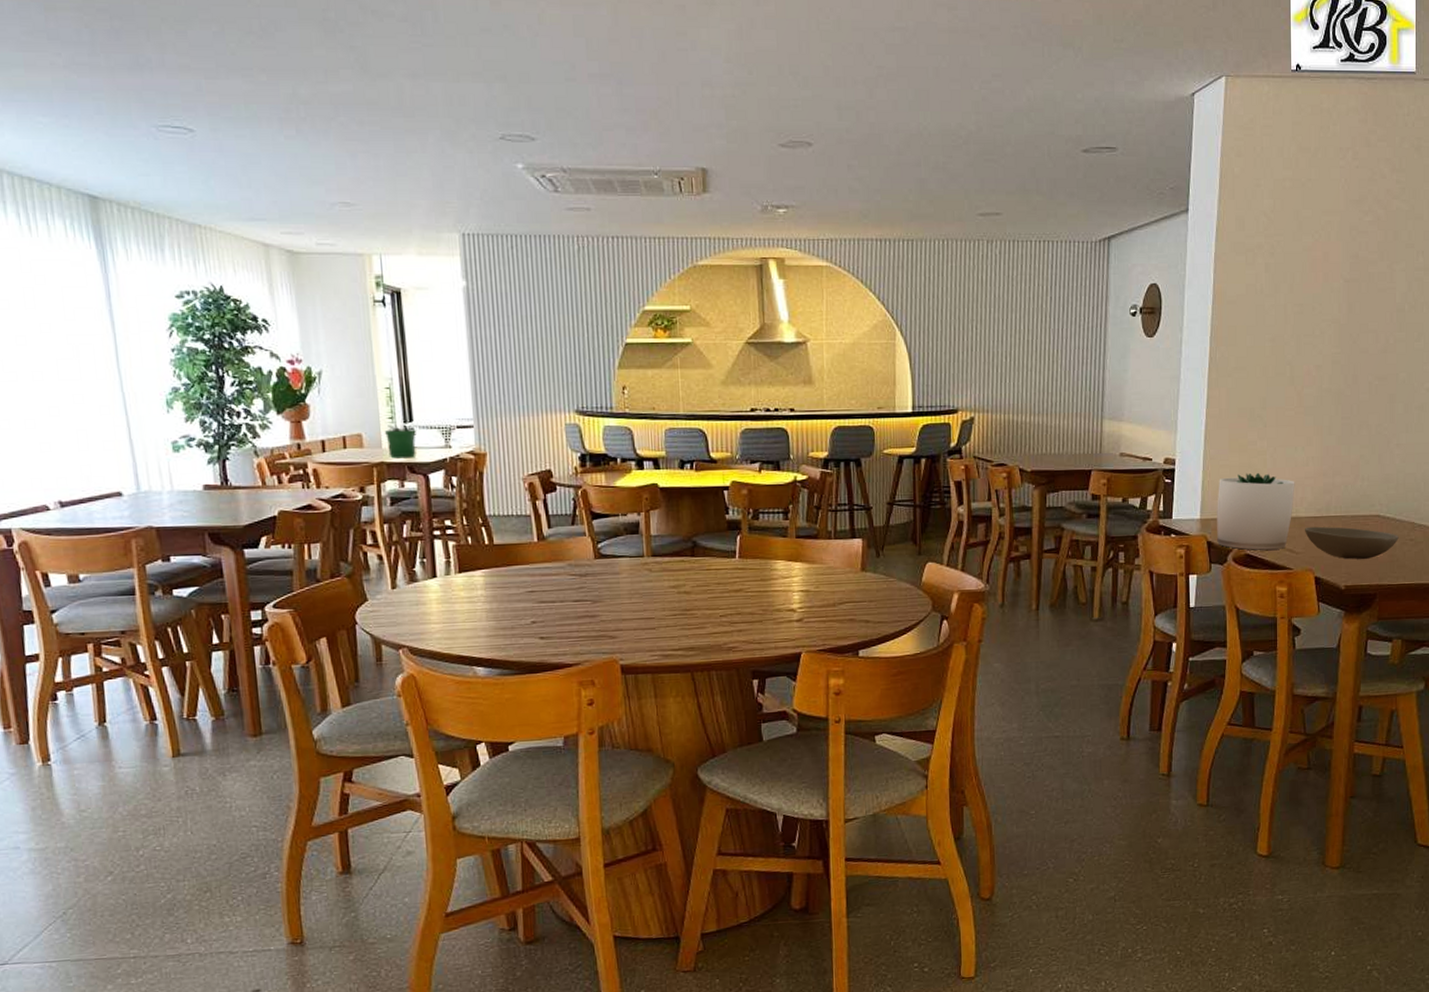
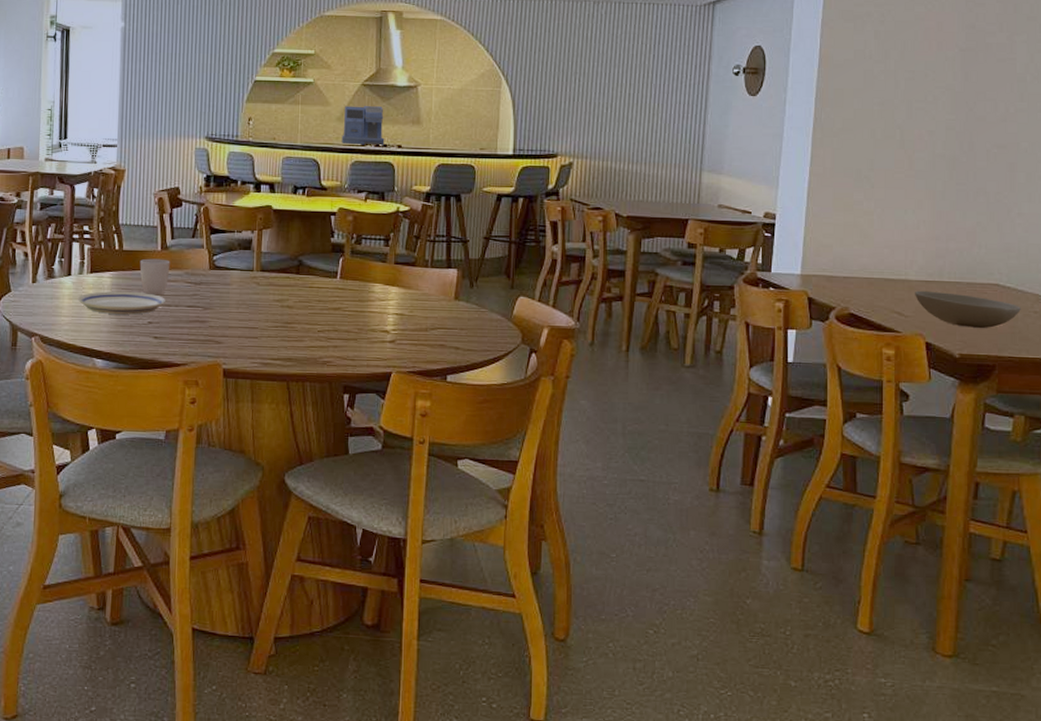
planter: present [384,424,417,459] -> none [42,140,70,170]
plate: none [447,589,549,617] -> present [77,291,165,315]
cup: none [514,551,550,591] -> present [139,258,170,295]
coffee machine: none [728,366,776,411] -> present [341,106,385,146]
planter: present [1217,472,1295,550] -> none [819,232,905,311]

